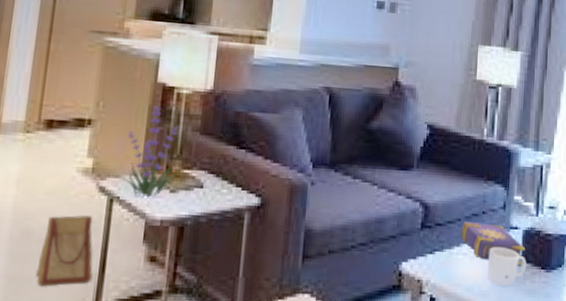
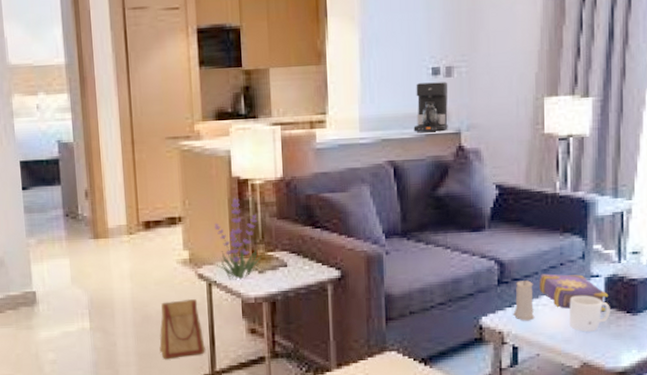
coffee maker: none [353,14,391,65] -> present [413,82,448,132]
candle: none [433,224,455,270] -> present [513,278,535,321]

